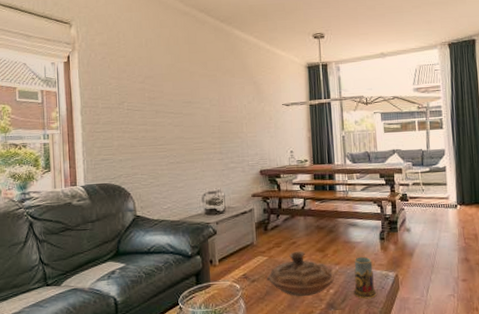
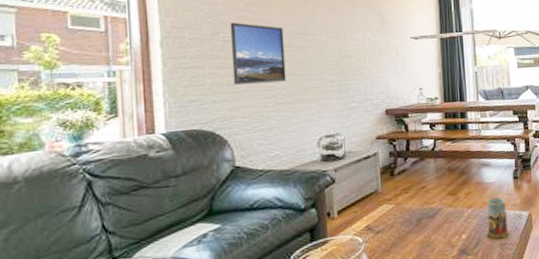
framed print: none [132,93,177,146] -> present [230,22,286,85]
decorative bowl: present [266,251,334,296] -> none [393,195,467,245]

